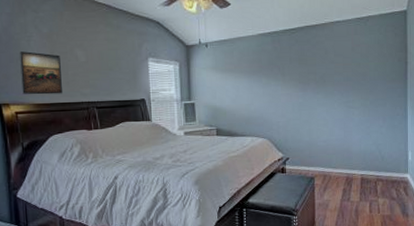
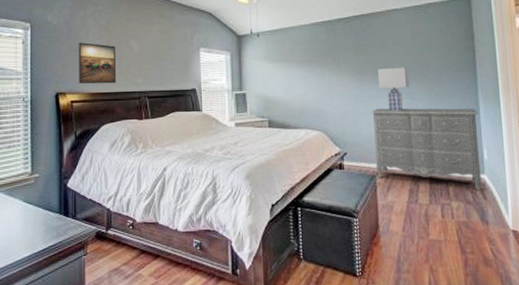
dresser: none [312,115,407,188] -> present [371,108,482,191]
lamp: none [320,77,348,119] -> present [378,67,410,111]

